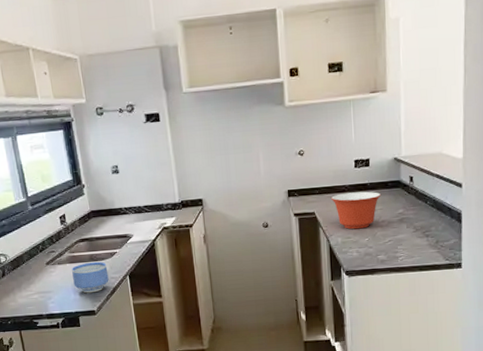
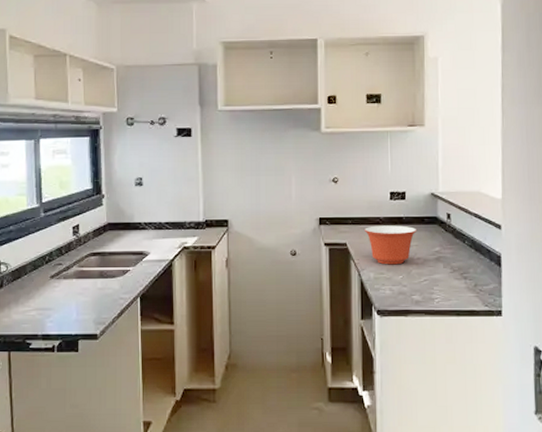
bowl: present [72,262,109,293] -> none [78,279,118,314]

